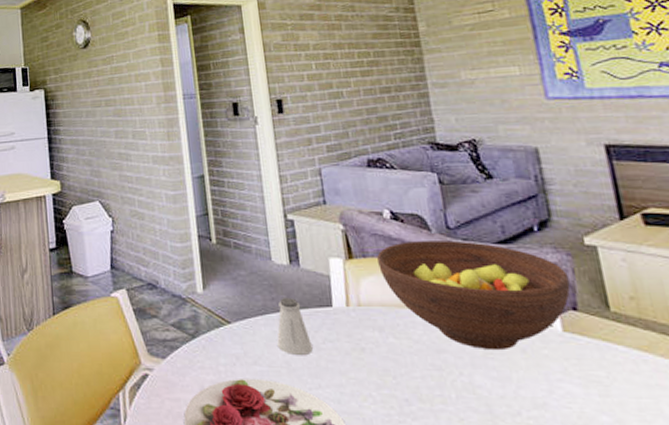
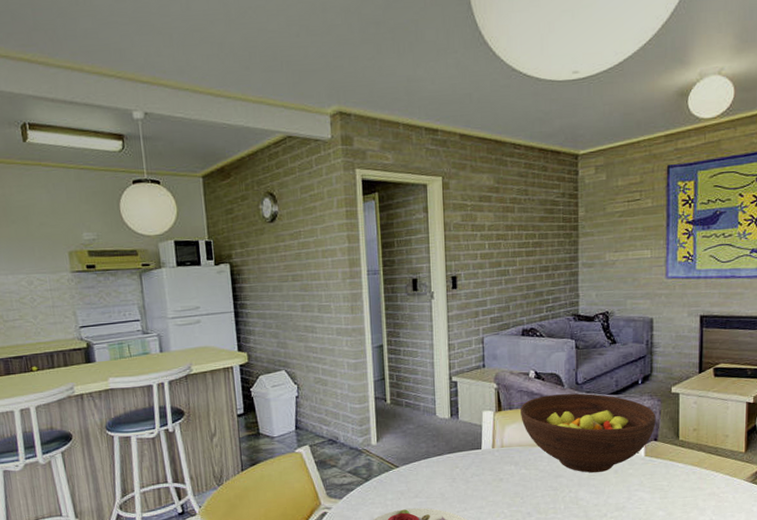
saltshaker: present [277,298,313,356] -> none [435,444,463,488]

